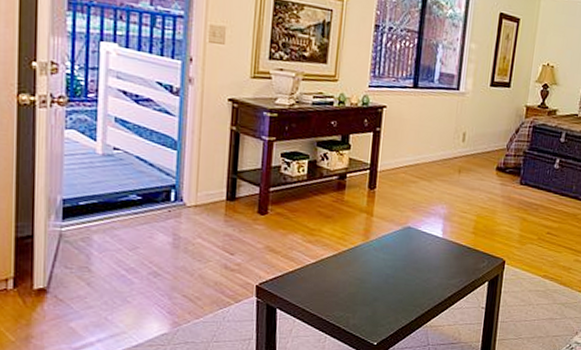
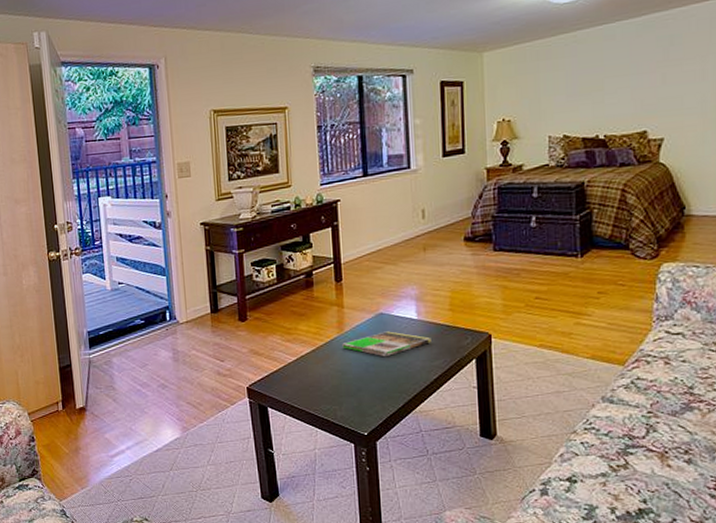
magazine: none [365,245,452,271] -> present [342,331,432,357]

